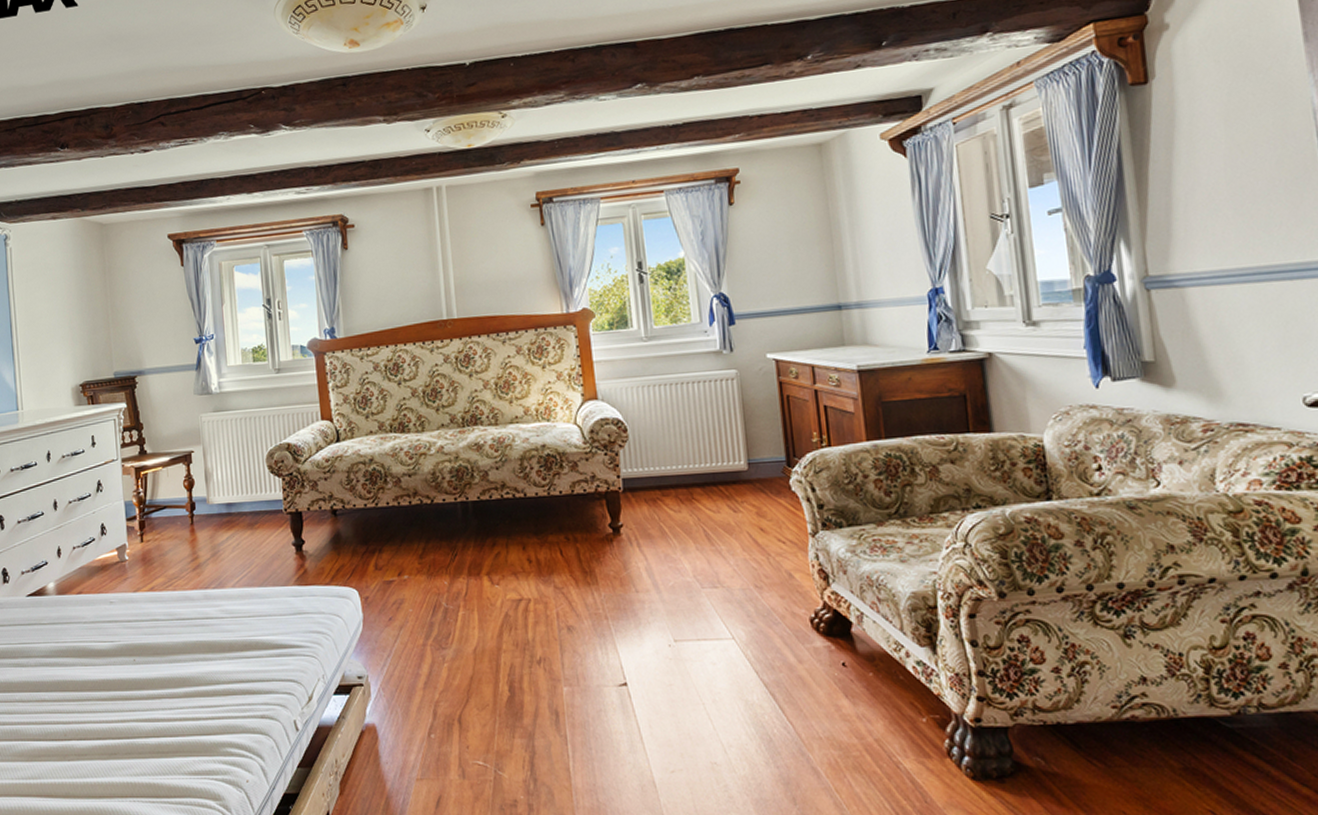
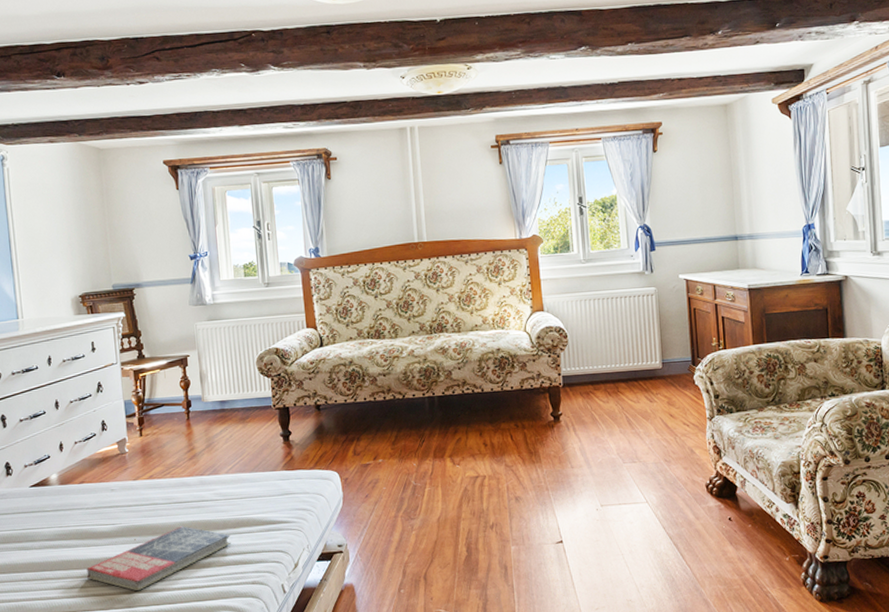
book: none [83,647,238,720] -> present [87,526,231,591]

